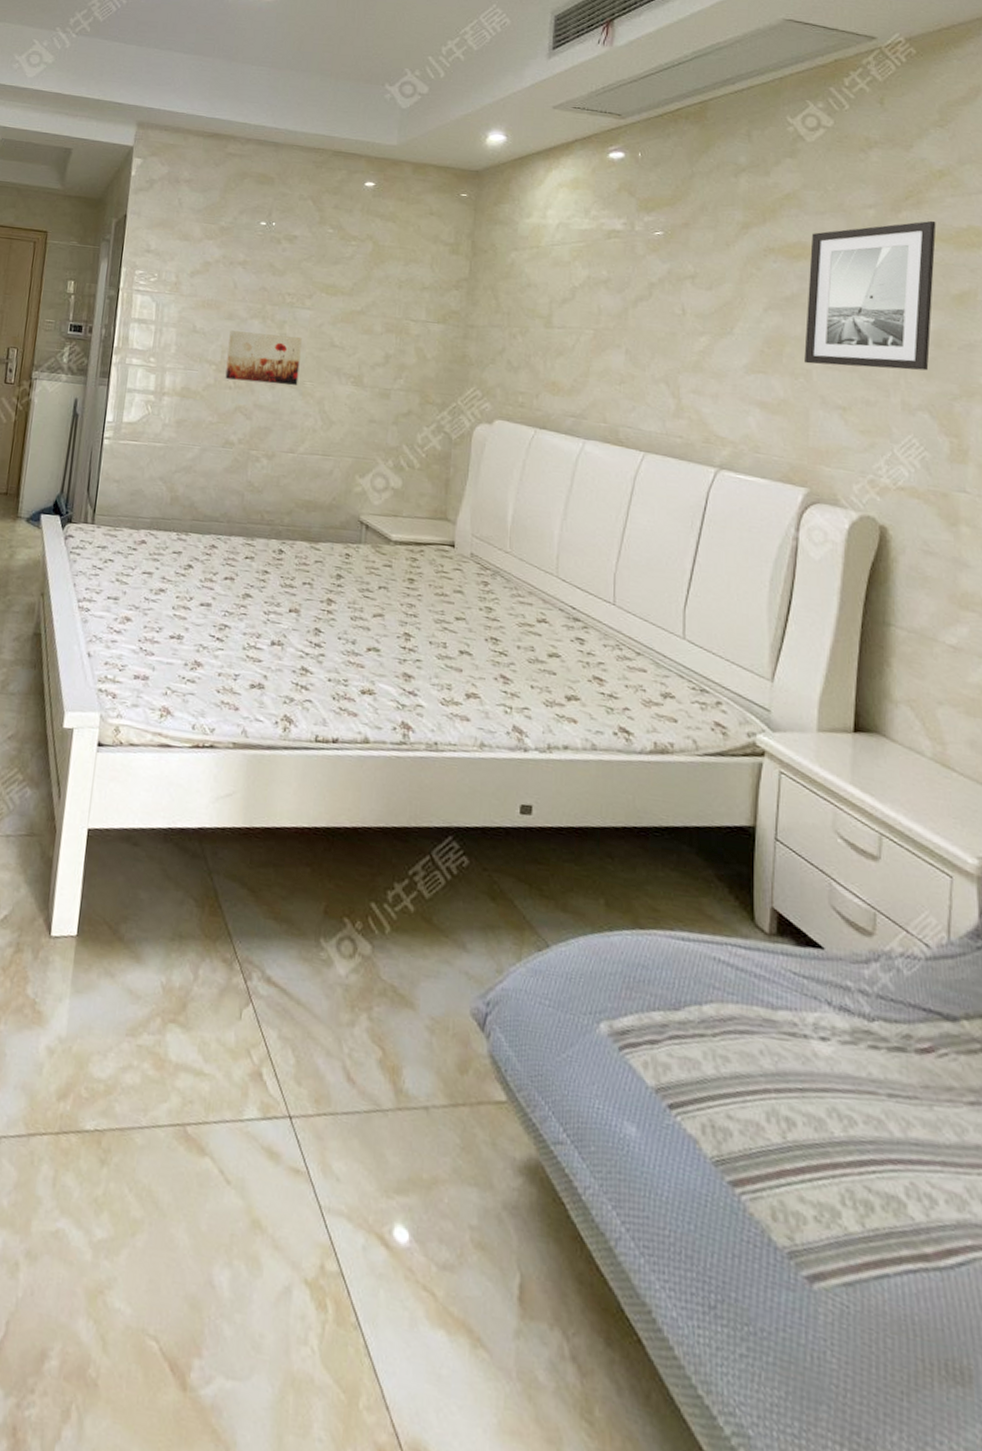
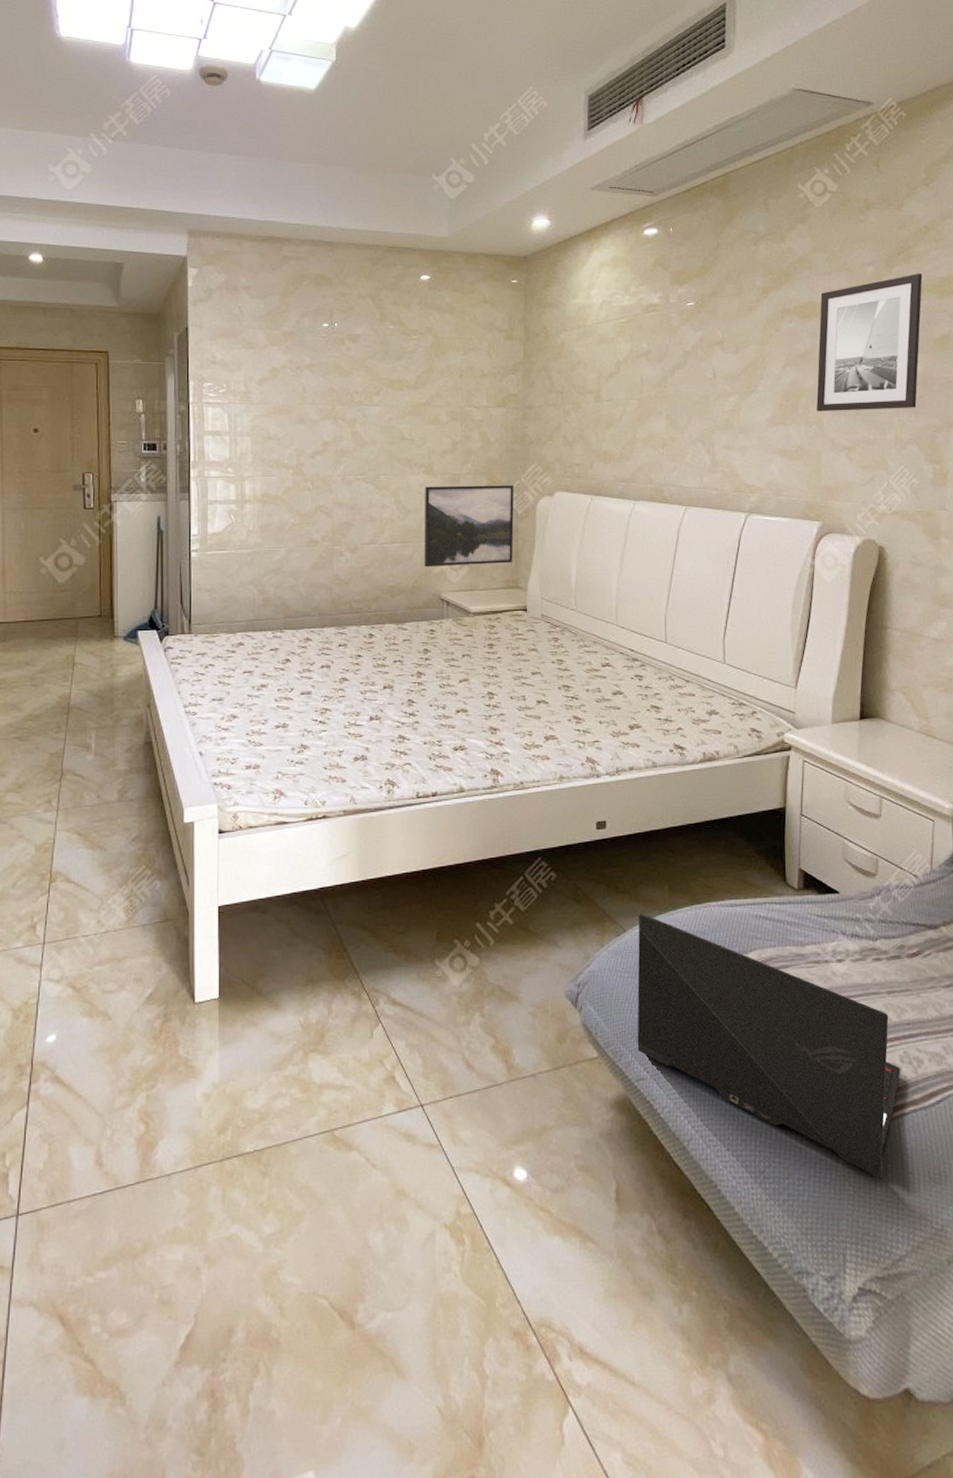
wall art: present [225,330,302,386] -> none [303,434,373,481]
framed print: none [344,398,449,492] -> present [424,485,514,568]
laptop: none [556,928,906,1357] -> present [637,913,901,1179]

